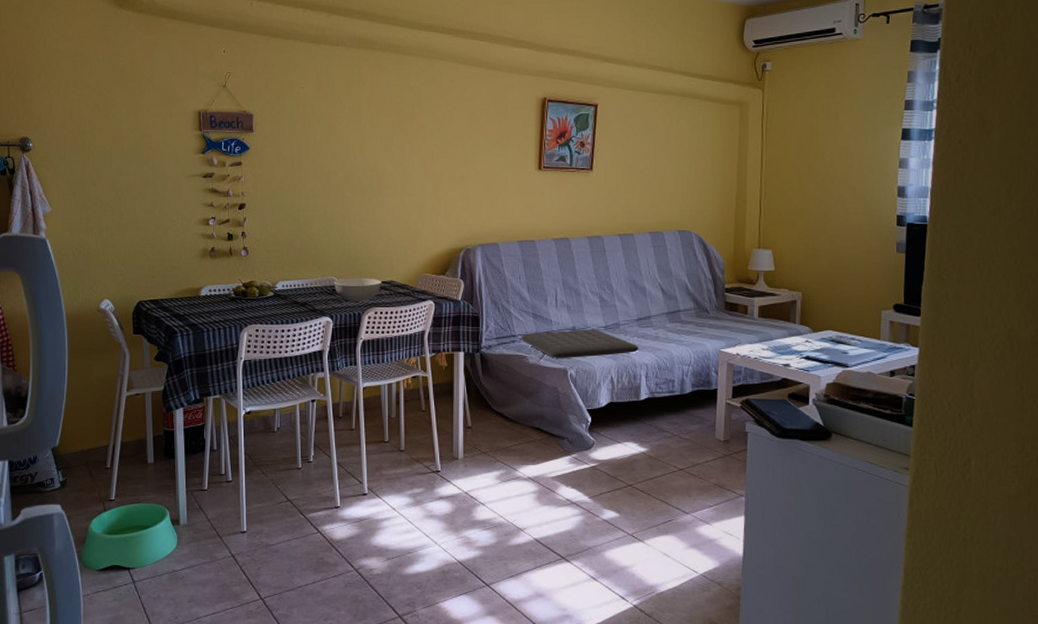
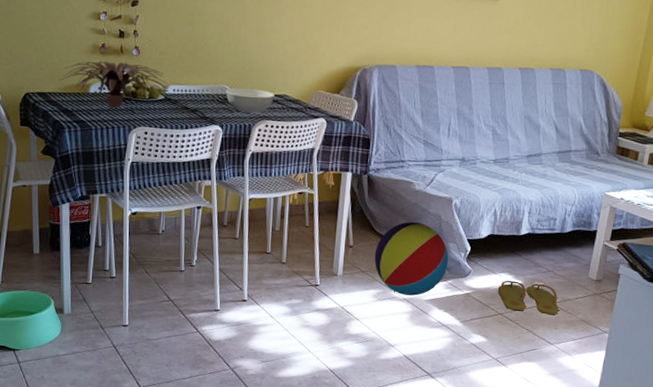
plant: none [169,264,277,308] -> present [58,60,168,108]
beach ball: none [494,396,571,474] -> present [374,221,449,296]
cushion: present [521,329,639,358] -> none [410,160,526,189]
flip-flop: none [624,448,689,481] -> present [497,280,559,314]

